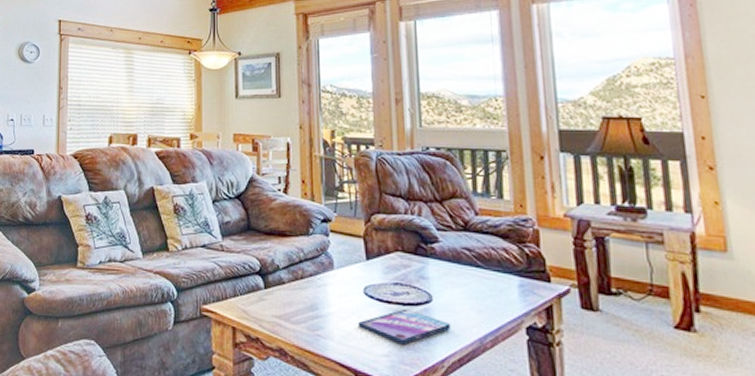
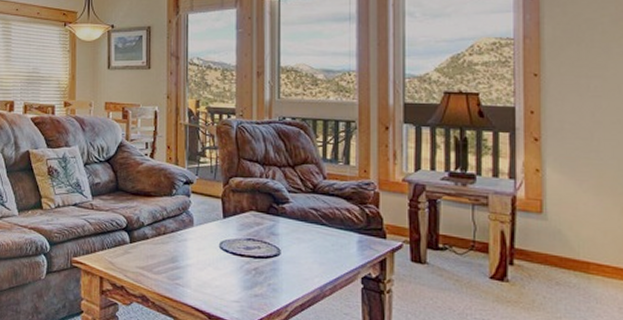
video game case: present [357,308,451,345] -> none [212,261,296,293]

